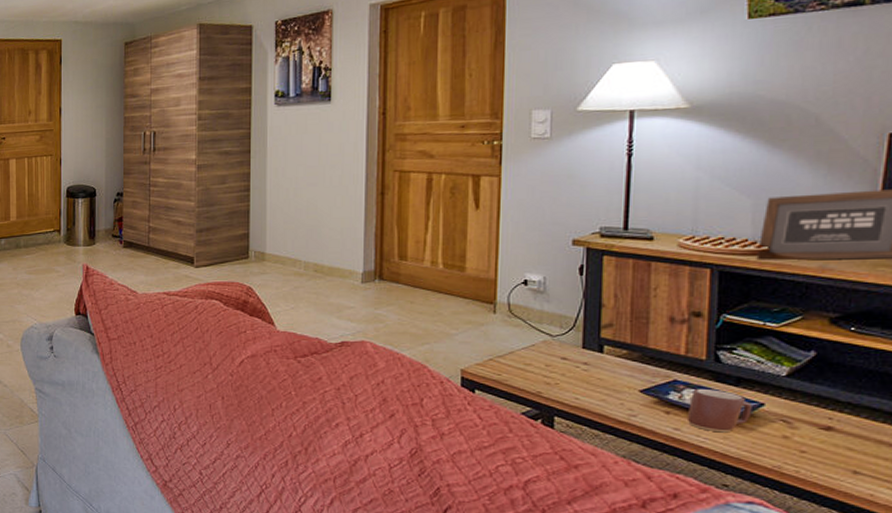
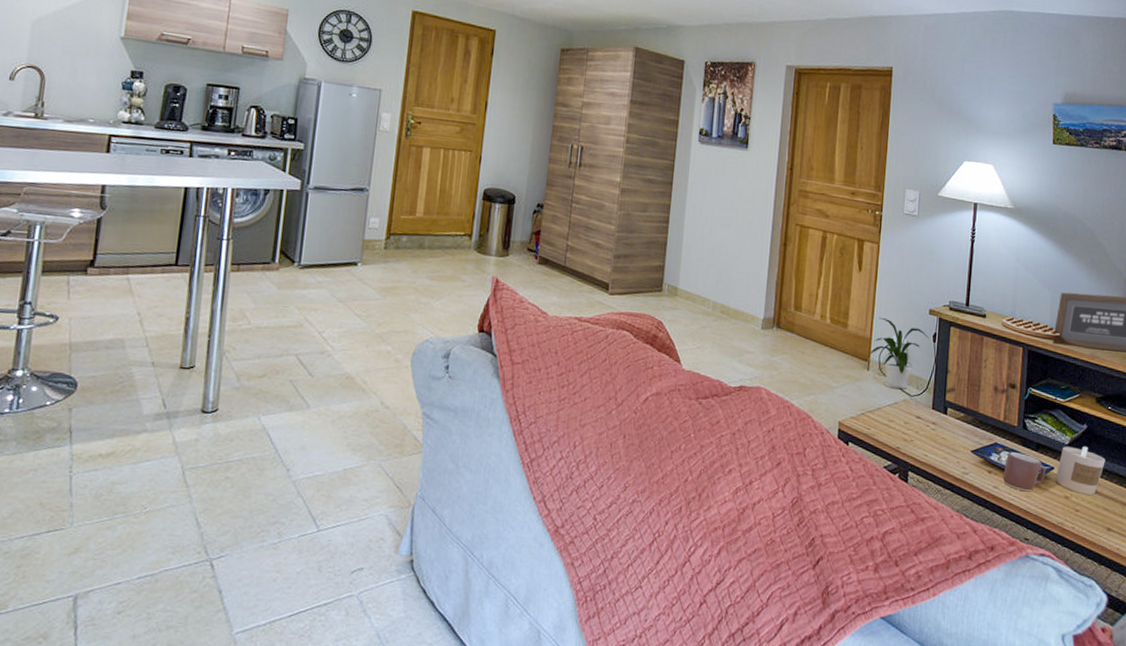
house plant: none [496,255,574,331] -> present [870,317,929,390]
candle: none [766,377,848,434] -> present [1055,446,1106,496]

